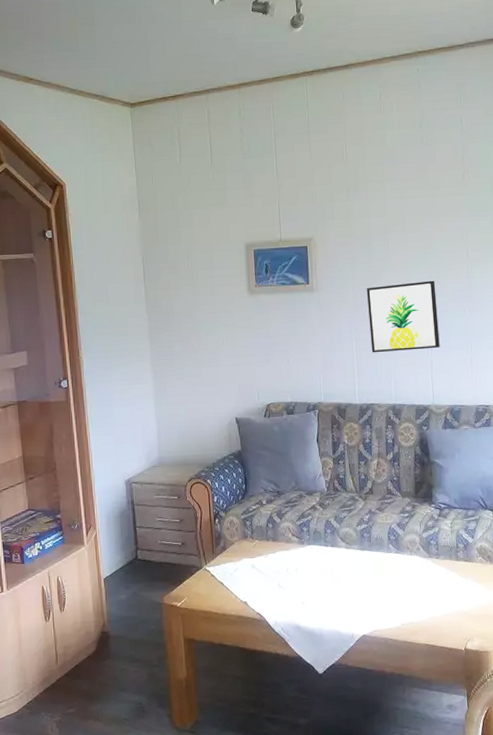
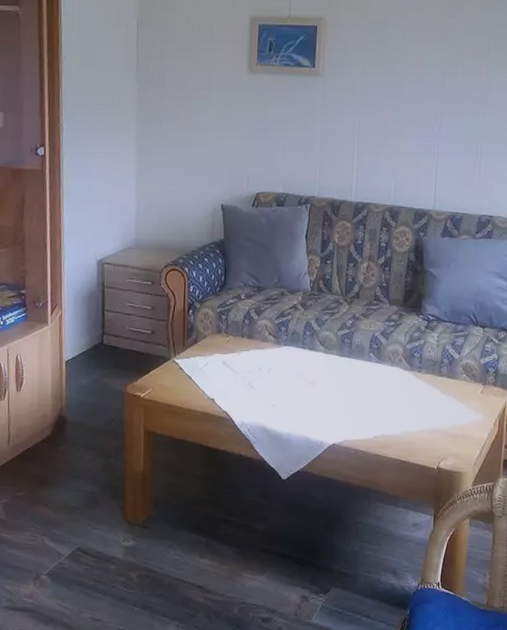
wall art: present [366,280,440,353] -> none [374,76,451,150]

